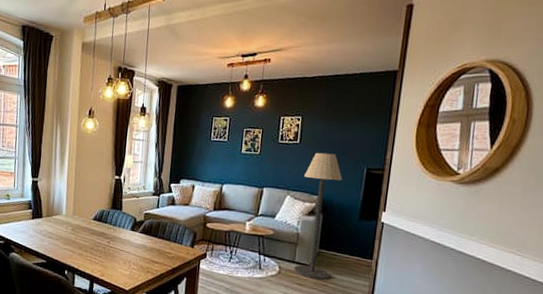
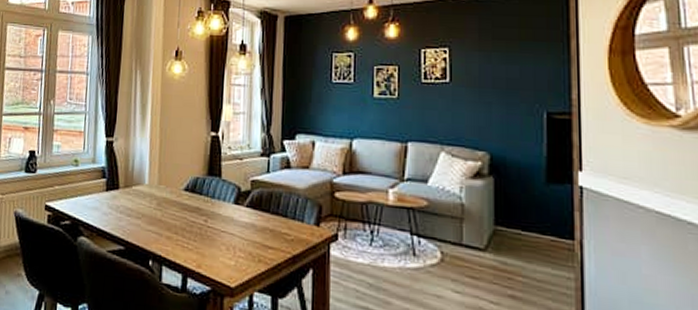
floor lamp: present [294,152,343,280] -> none [462,93,516,271]

